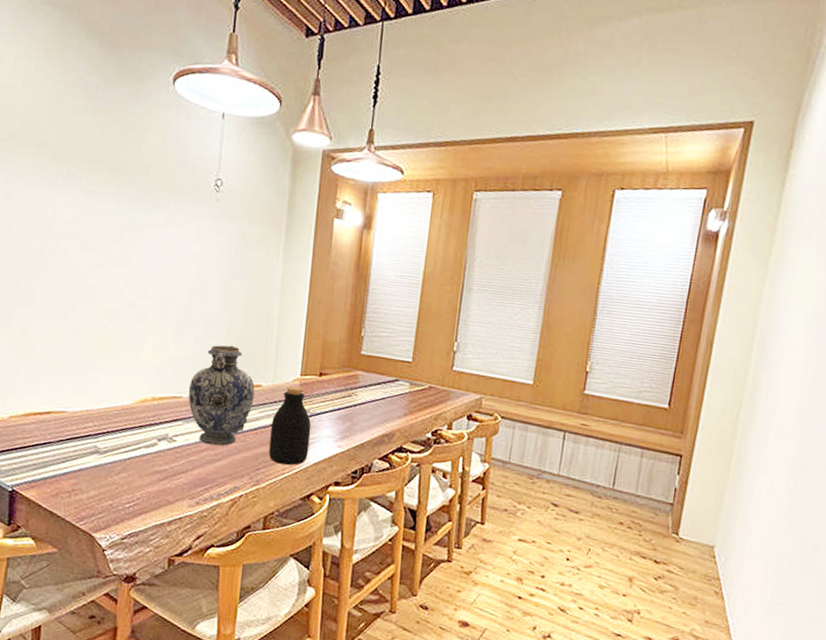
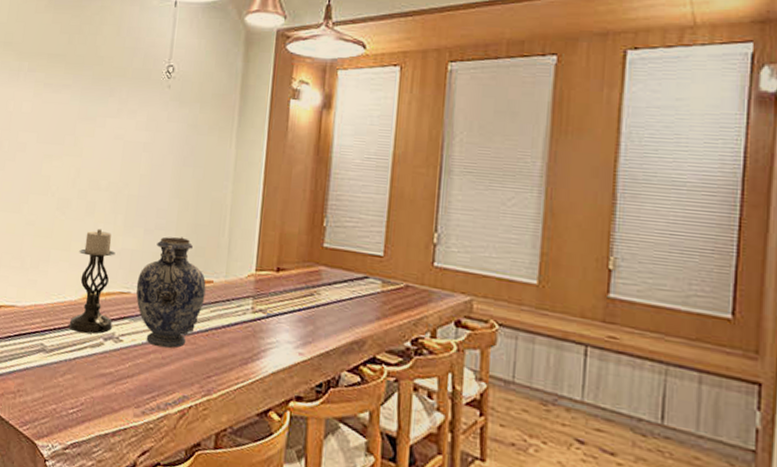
candle holder: none [122,337,167,436] -> present [69,228,115,334]
bottle: present [268,386,312,465] -> none [221,282,269,374]

